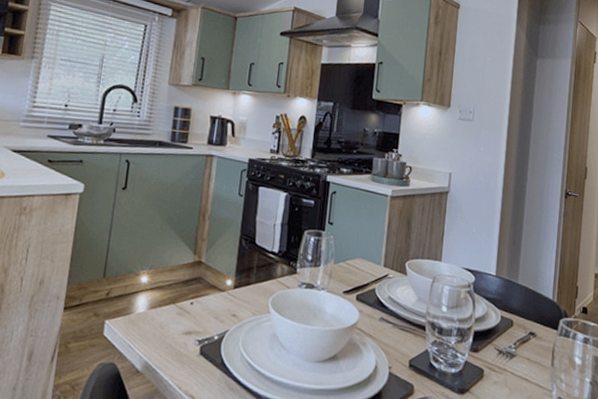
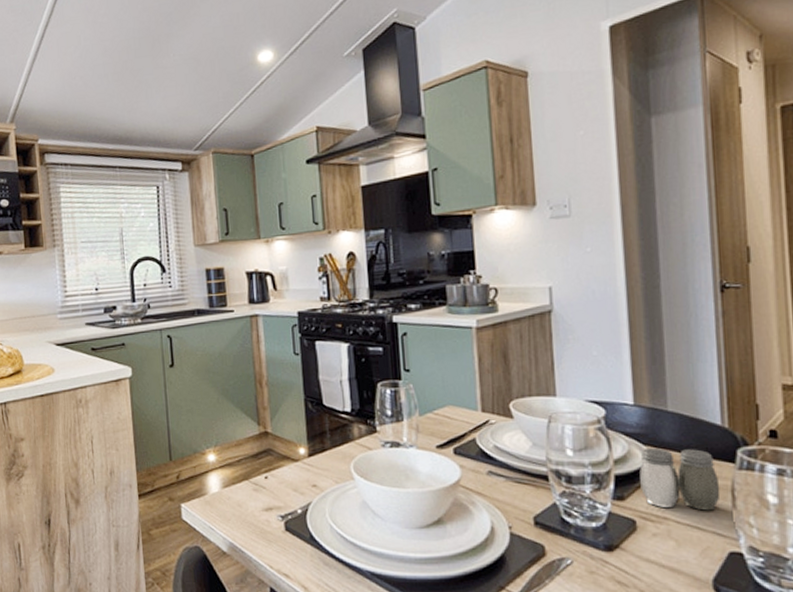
salt and pepper shaker: none [491,311,545,366] -> present [639,447,721,511]

